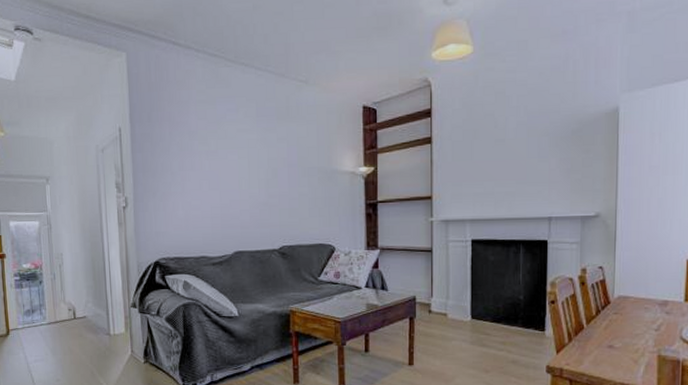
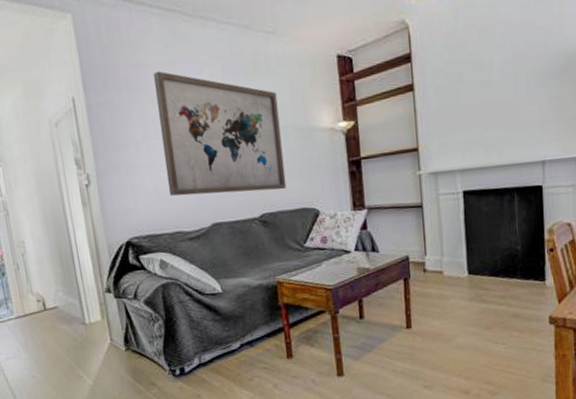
wall art: none [193,109,306,225] -> present [153,71,287,196]

